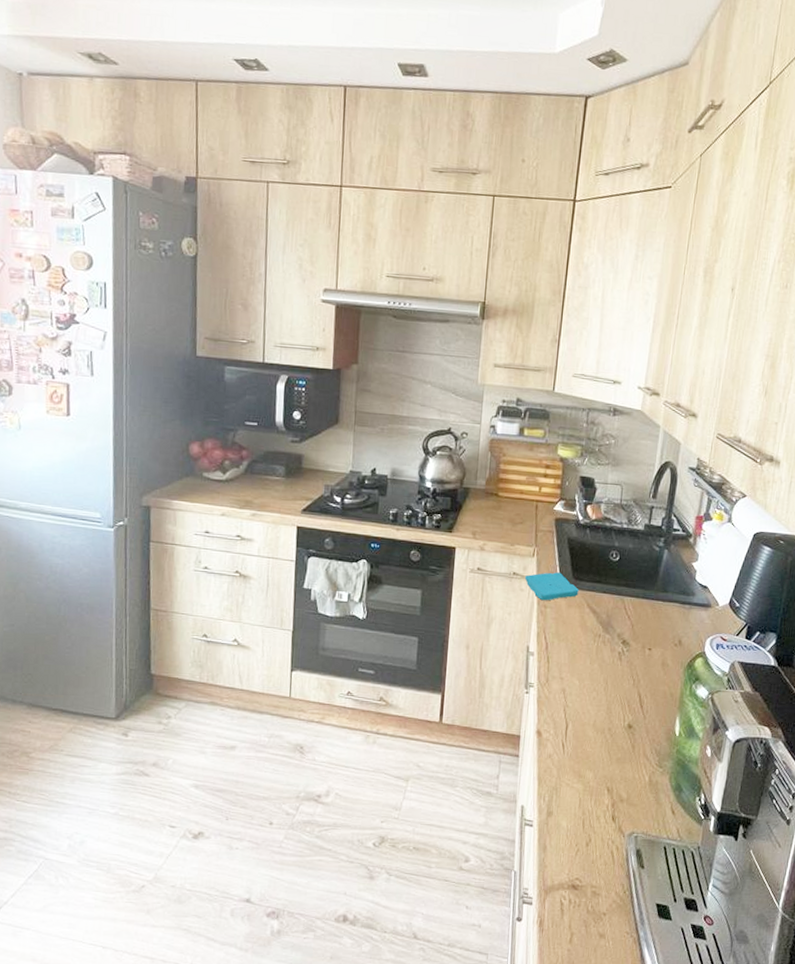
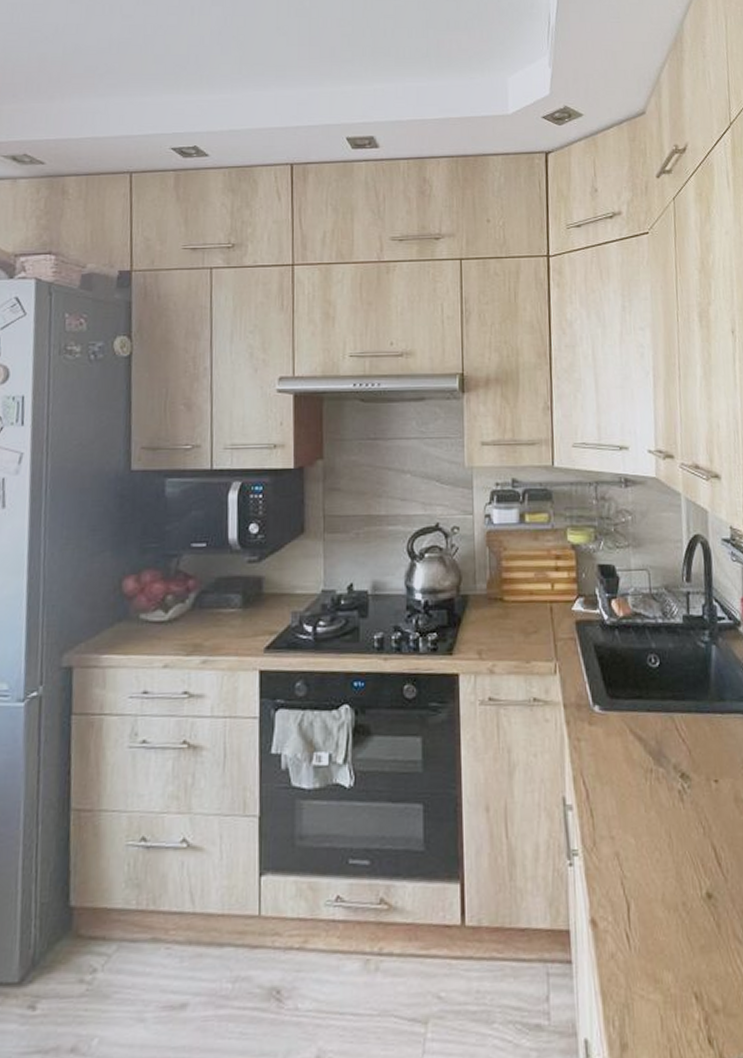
sponge: present [524,572,579,601] -> none [548,691,617,732]

